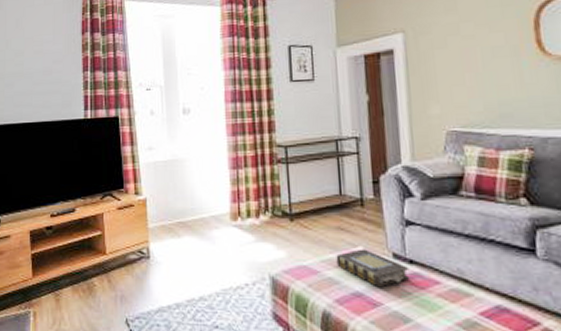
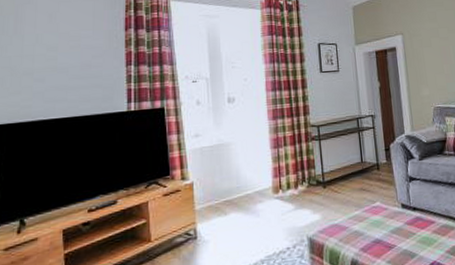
book: present [336,249,410,286] -> none [360,203,414,232]

